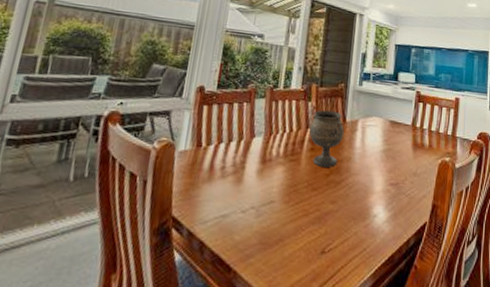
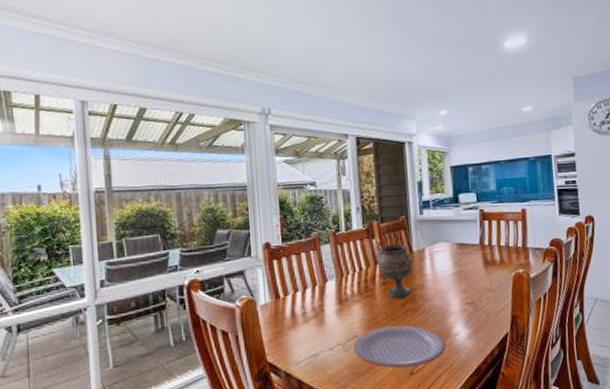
plate: none [267,195,363,245] -> present [353,325,446,368]

